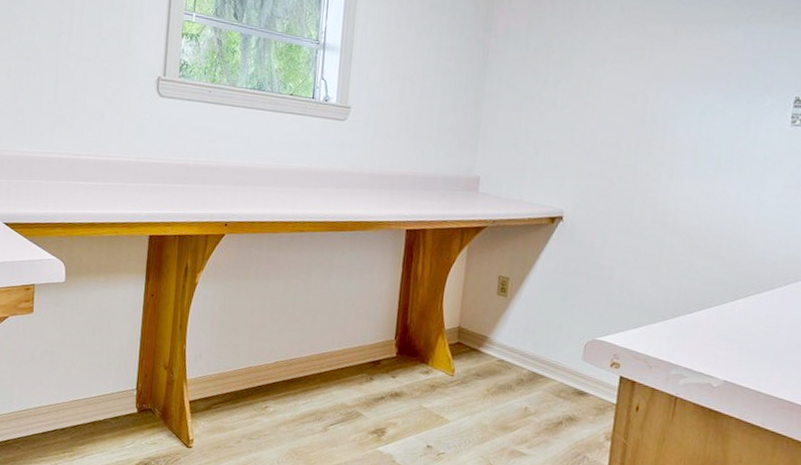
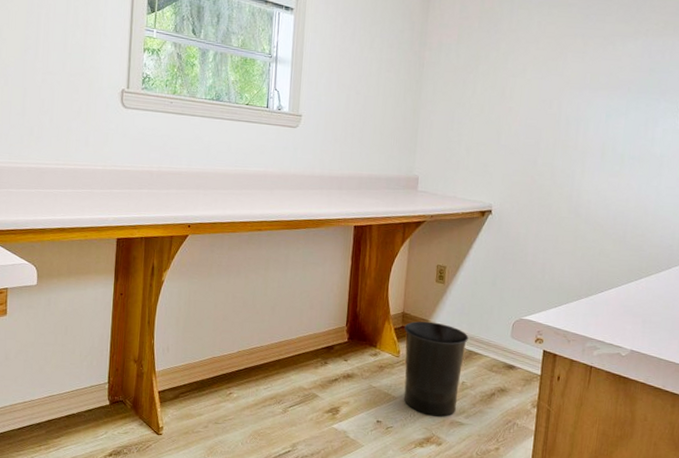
waste bin: none [457,337,533,445] -> present [403,321,469,417]

